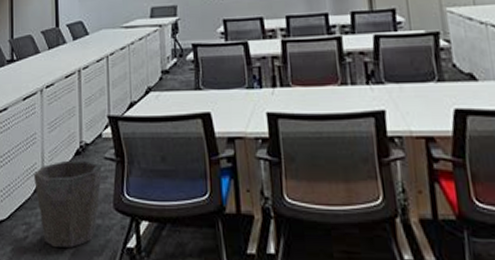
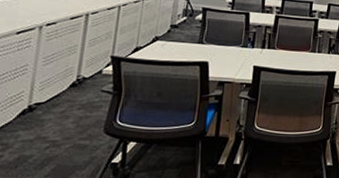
waste bin: present [33,160,102,248] -> none [18,90,97,164]

